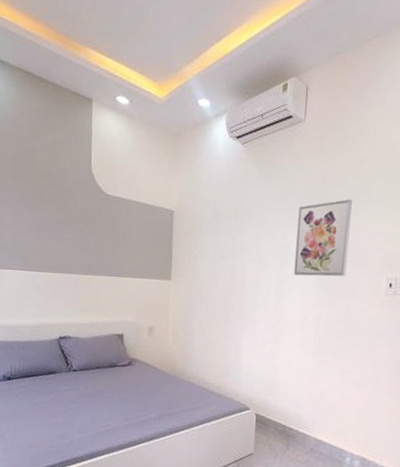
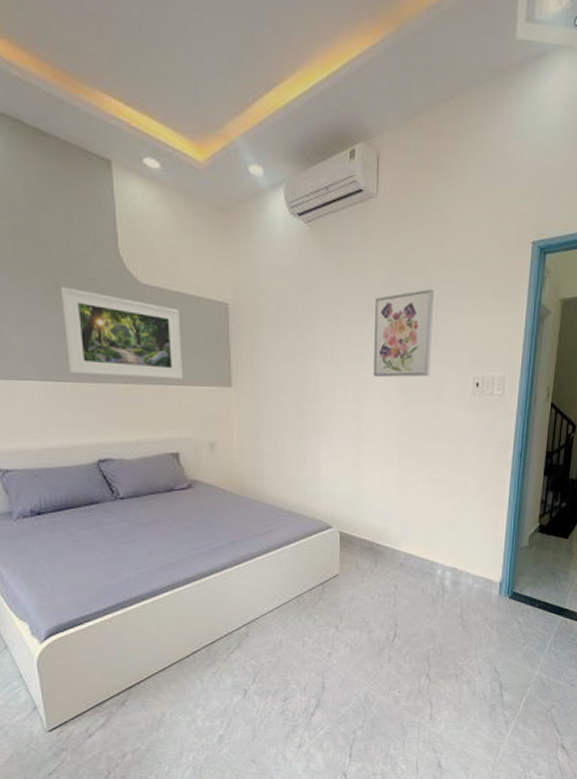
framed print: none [44,196,134,273] -> present [60,286,183,380]

